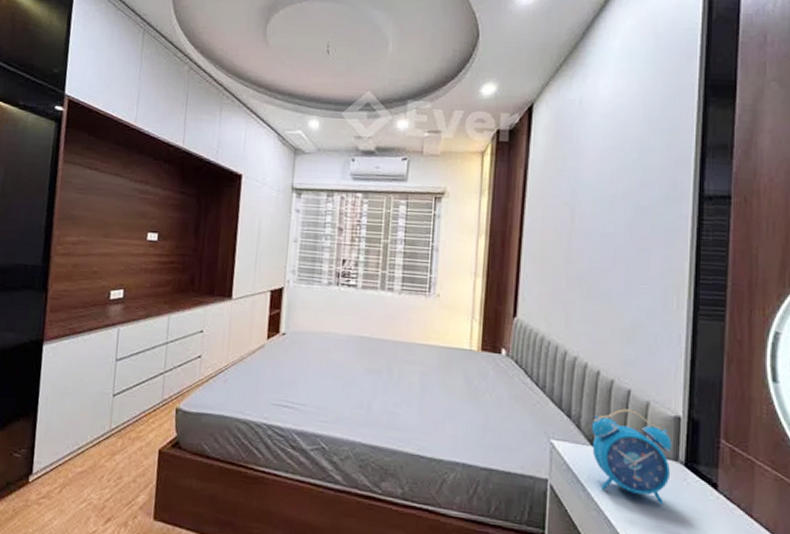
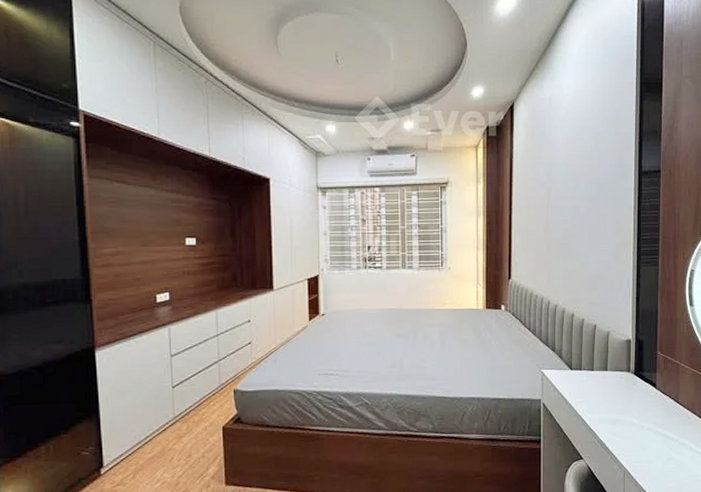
alarm clock: present [591,409,672,505] -> none [570,339,625,404]

